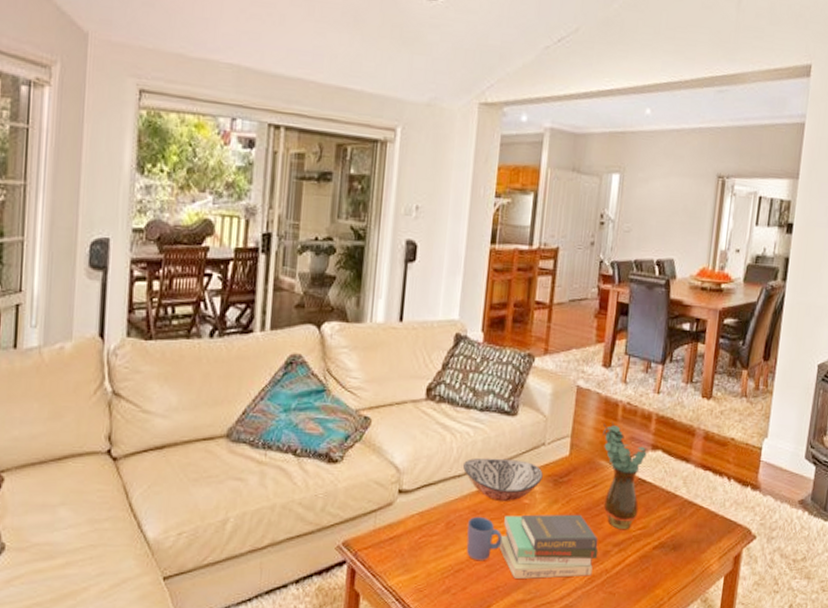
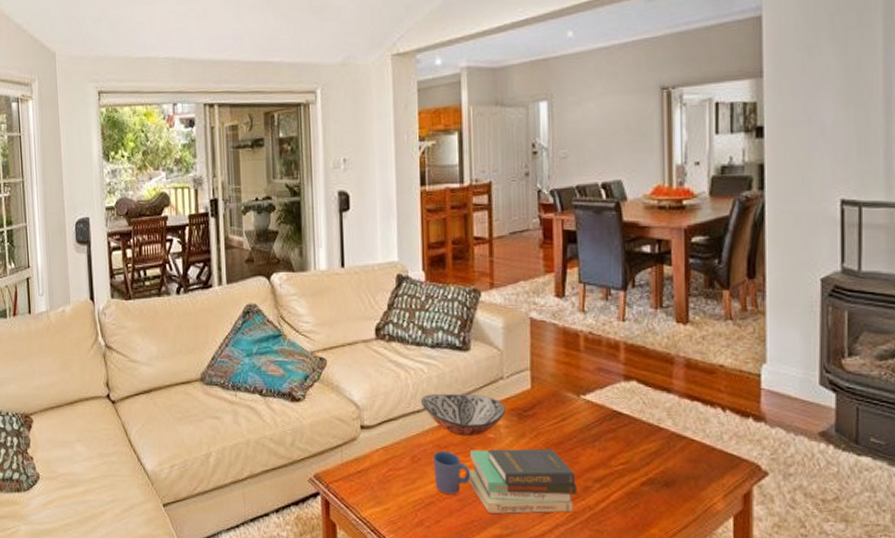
vase: present [602,421,648,529] -> none [565,352,619,464]

